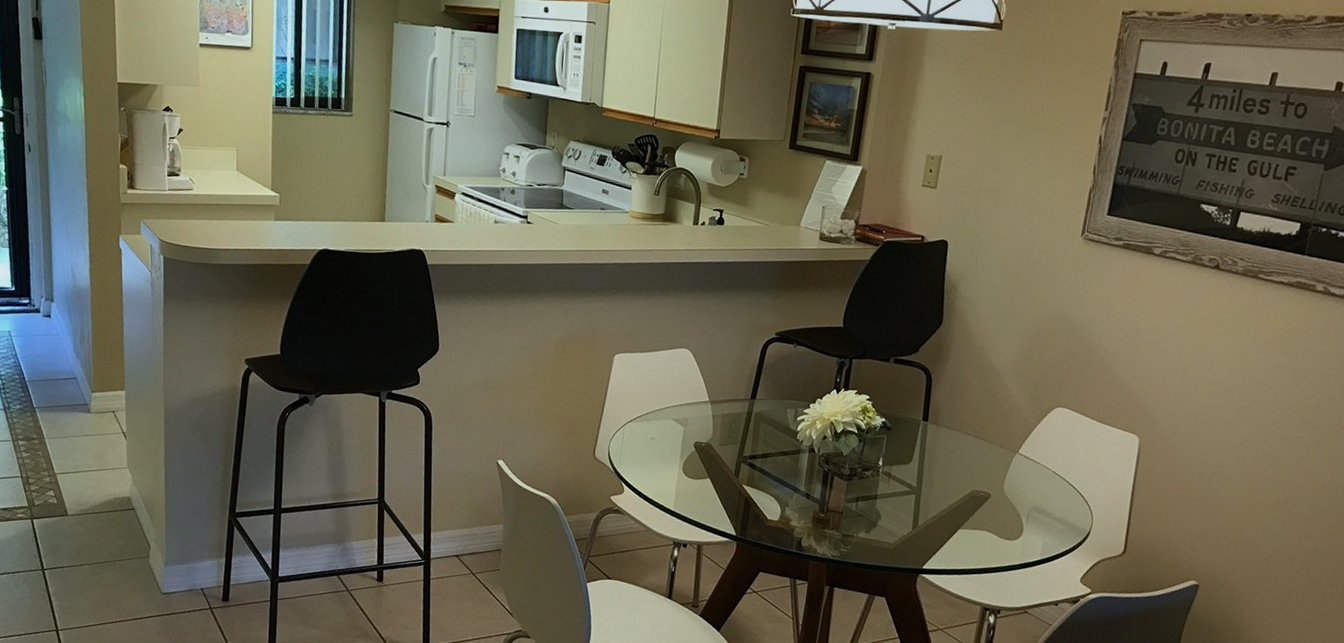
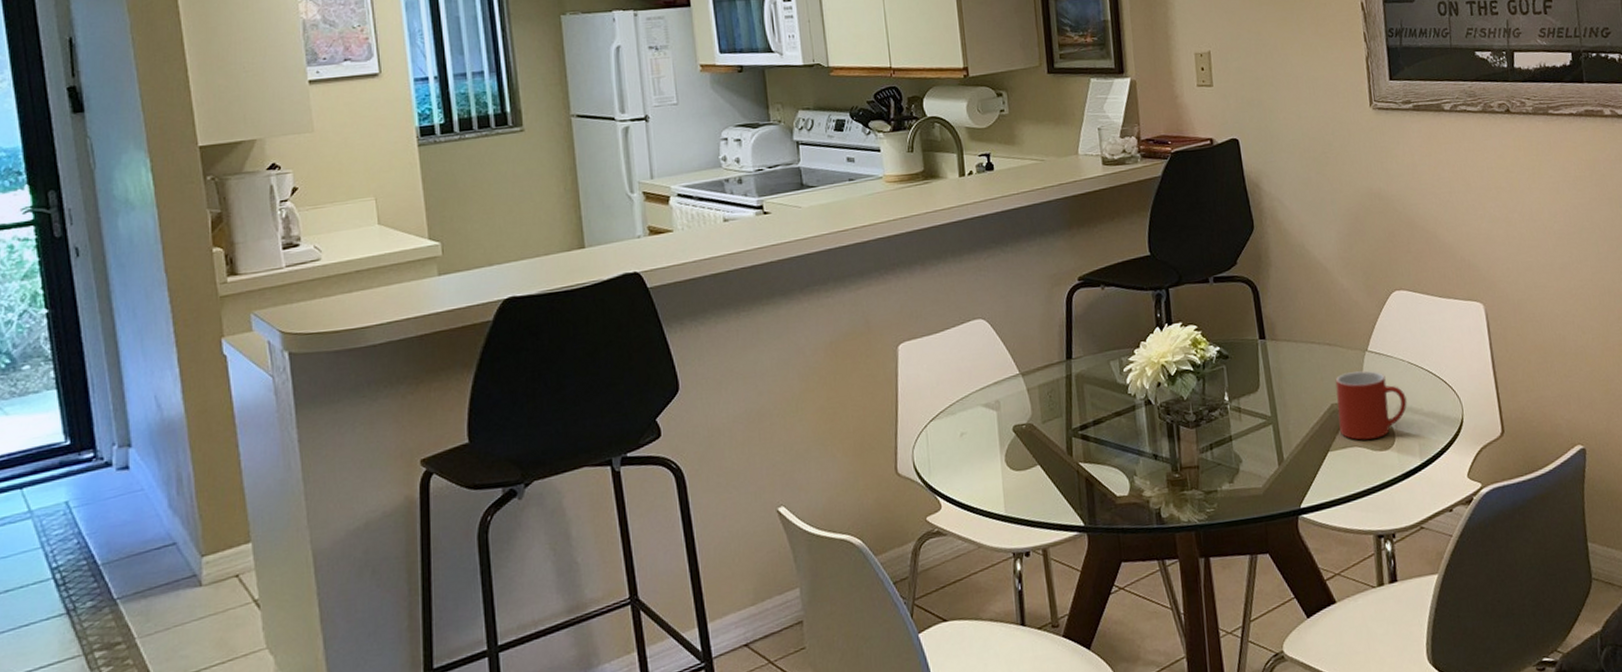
mug: none [974,467,1043,529] -> present [1335,370,1407,440]

